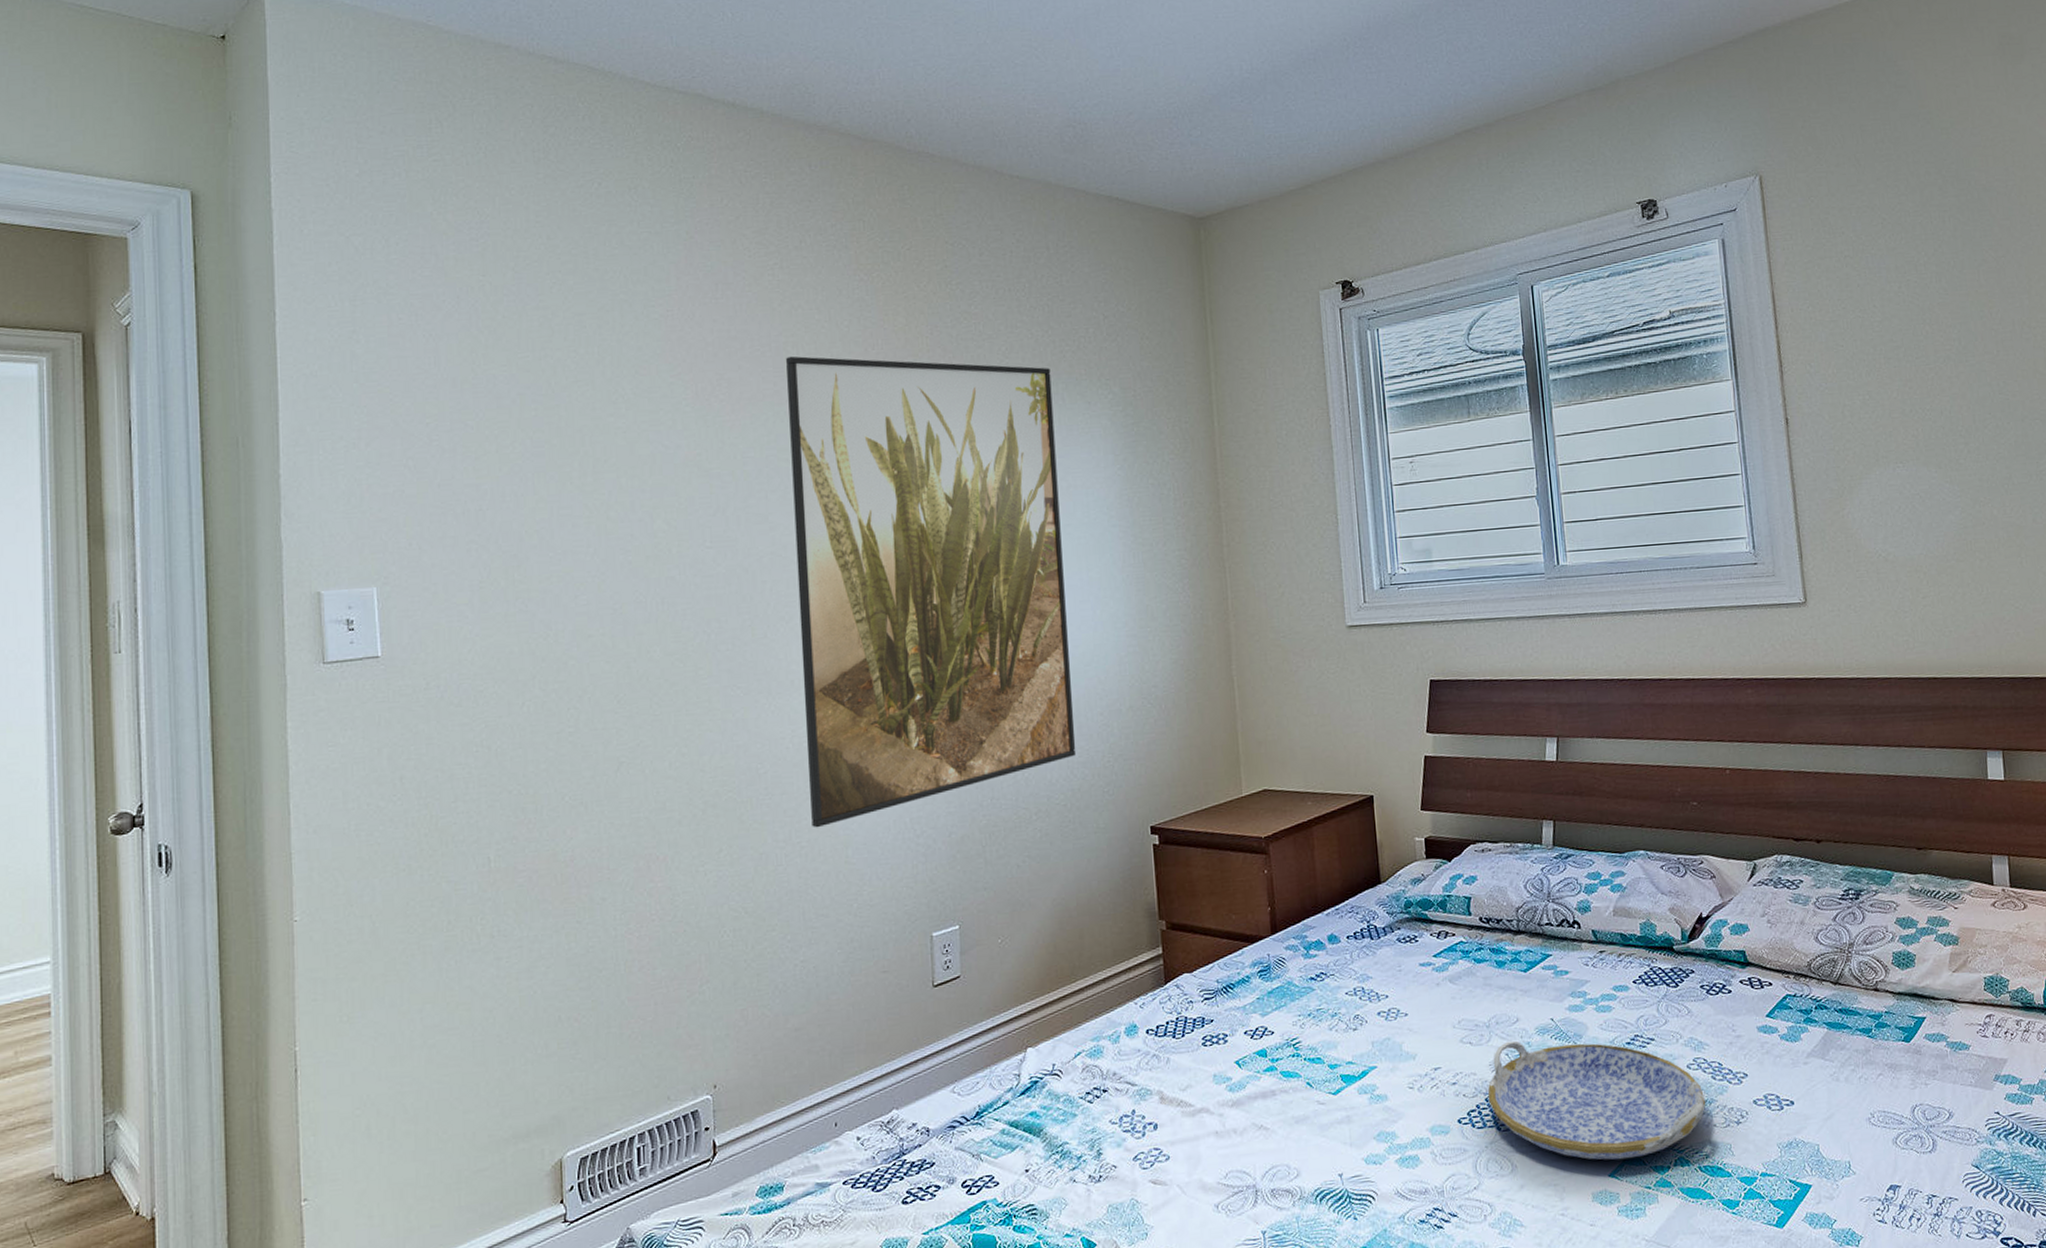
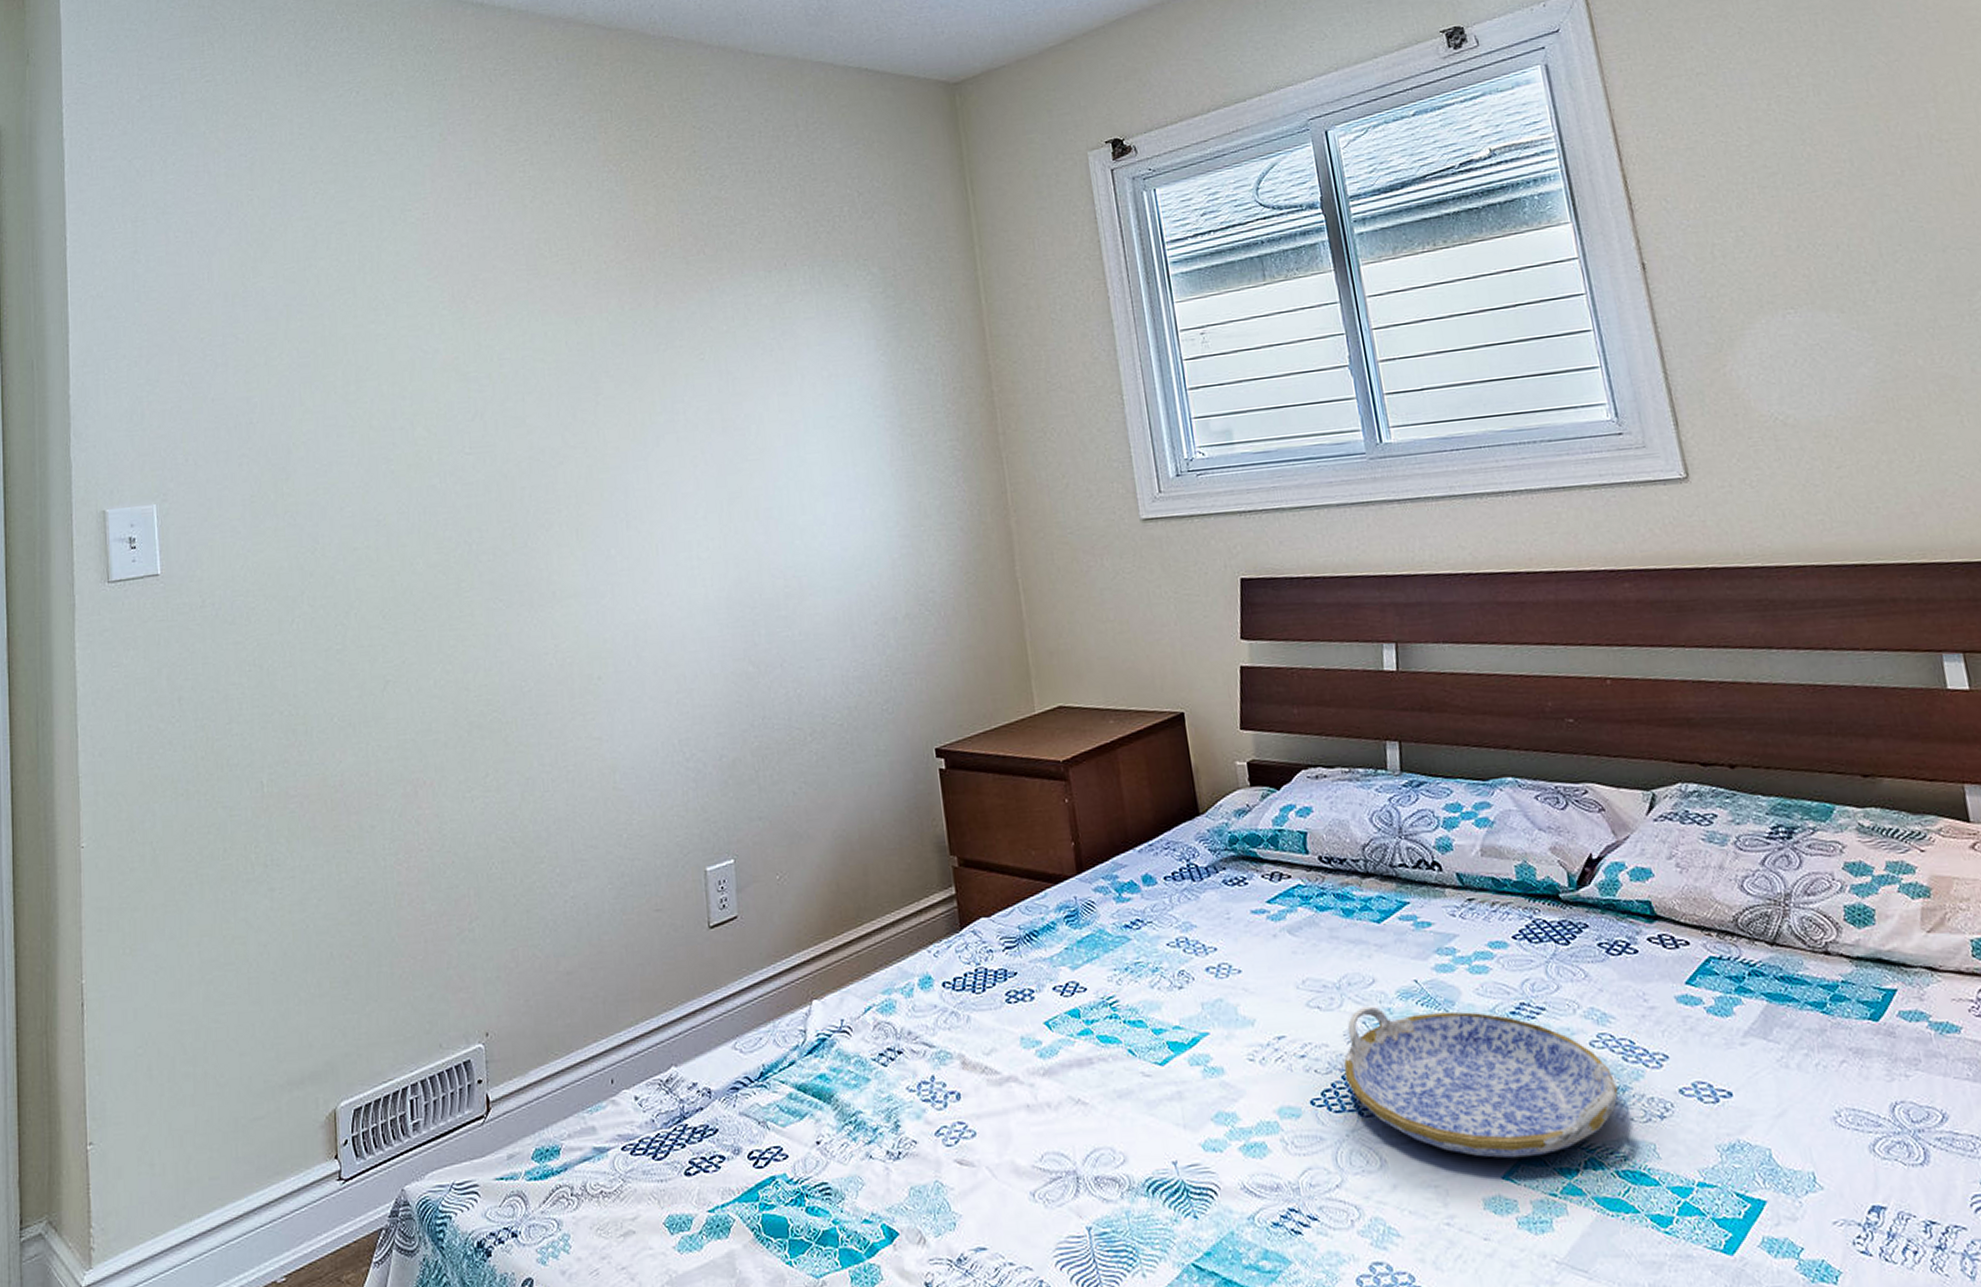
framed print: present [786,356,1077,828] -> none [539,250,851,751]

